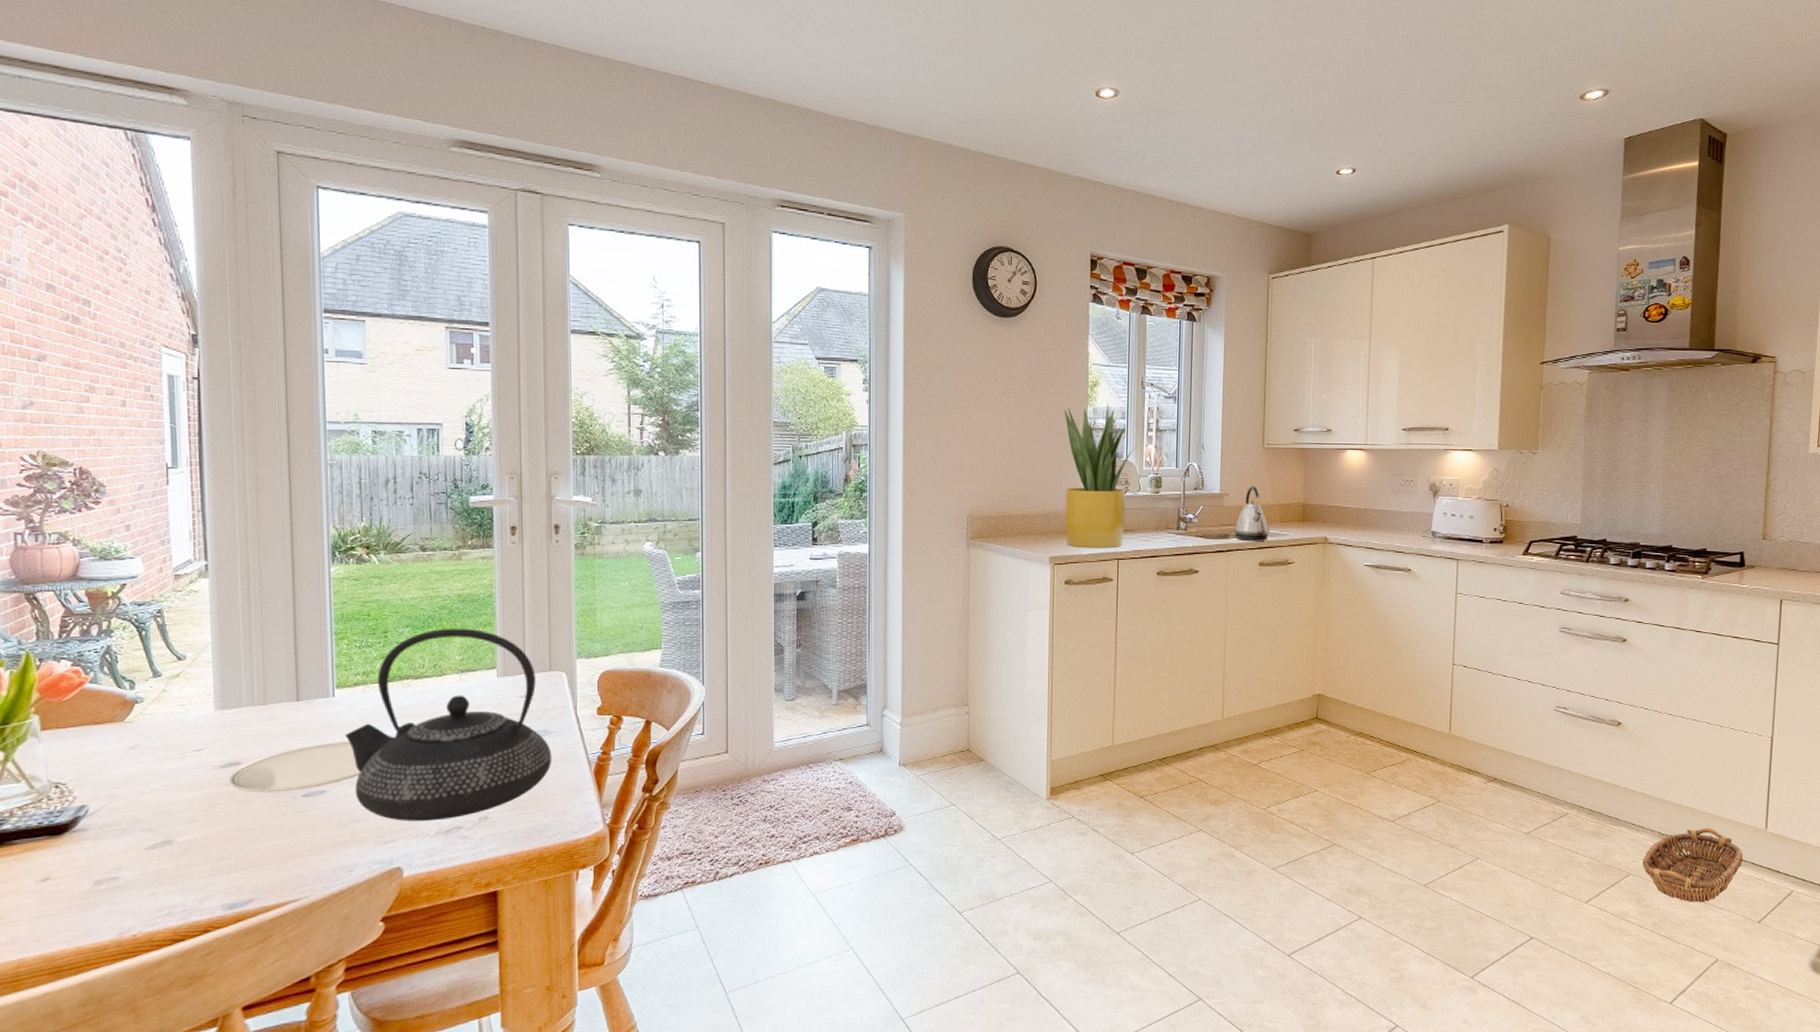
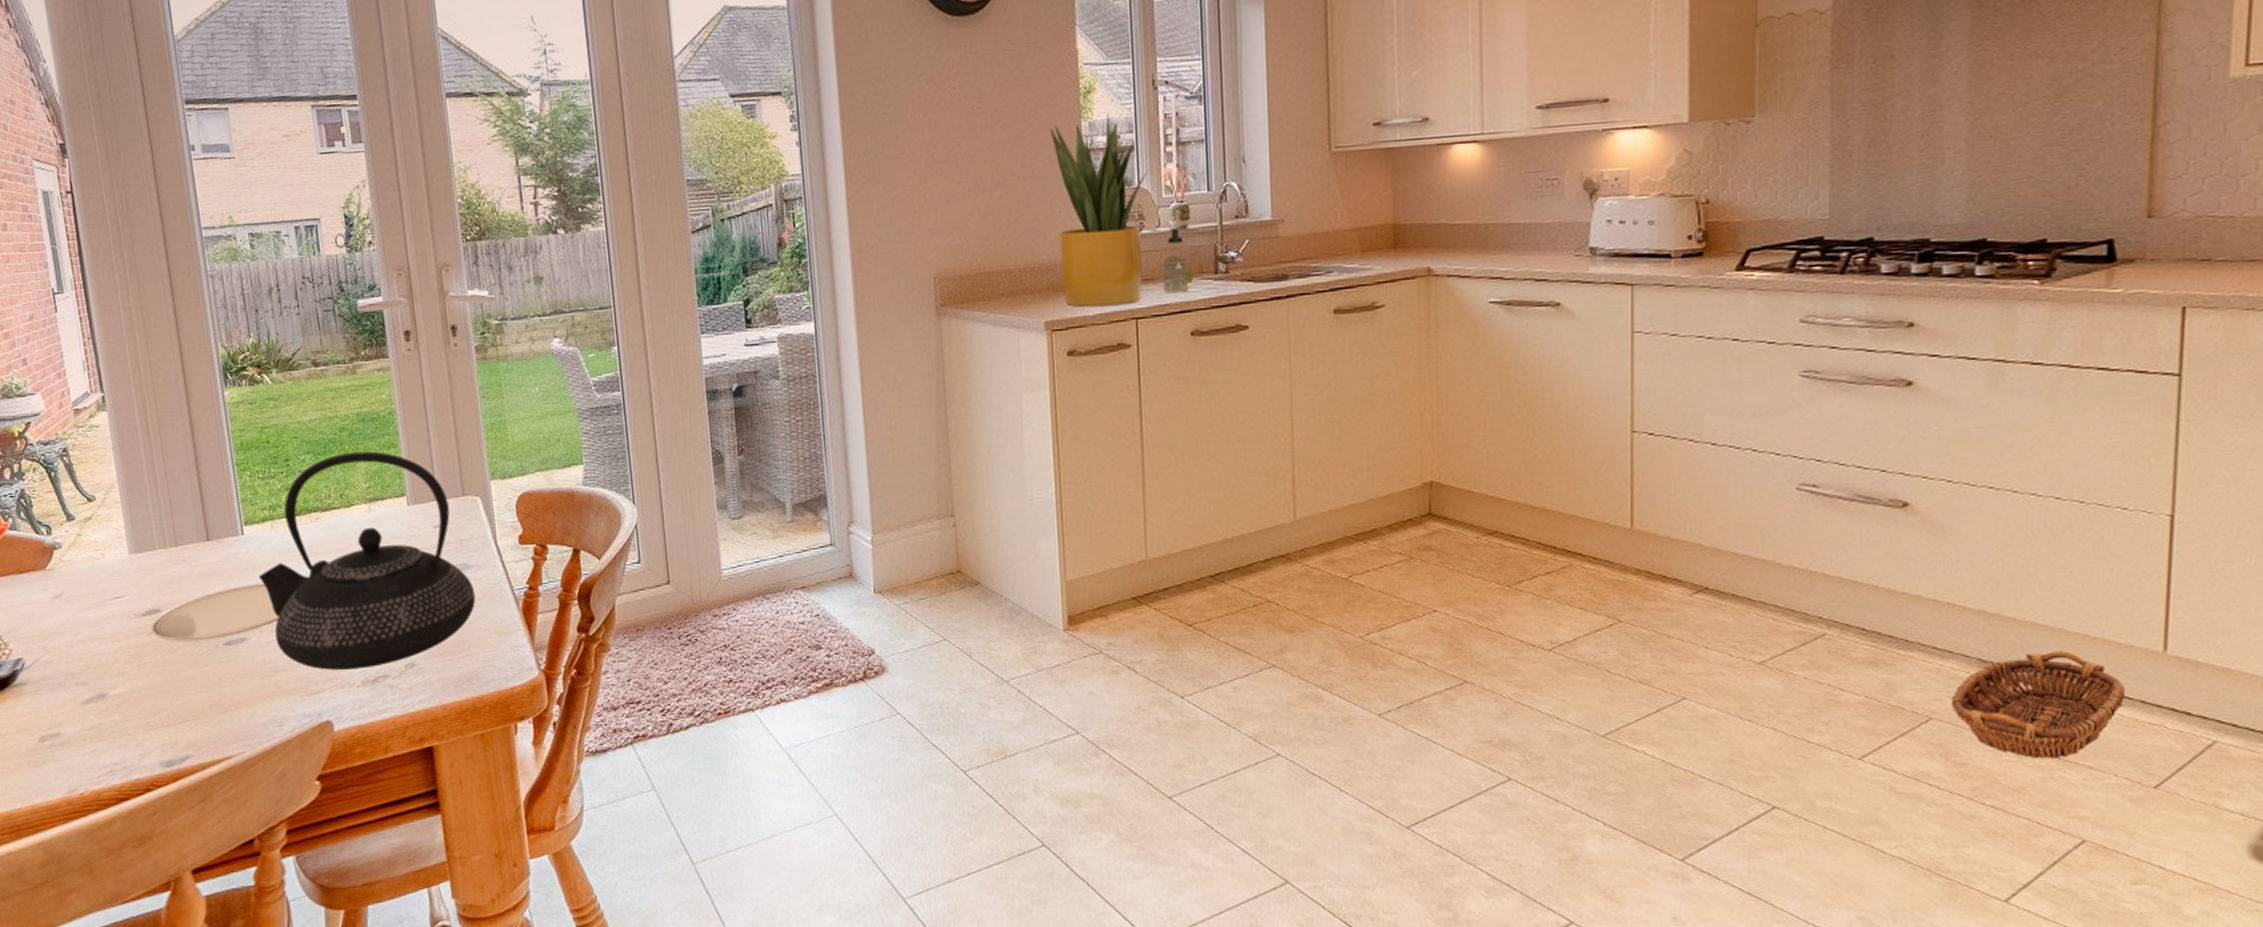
soap dispenser: none [1138,492,1162,543] -> present [1161,226,1194,294]
kettle: present [1233,486,1270,542] -> none [1294,206,1346,283]

